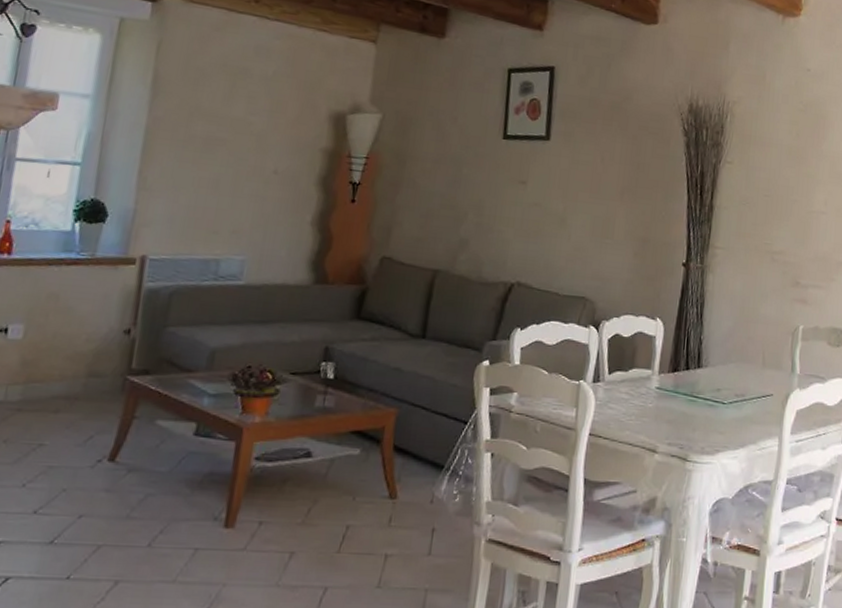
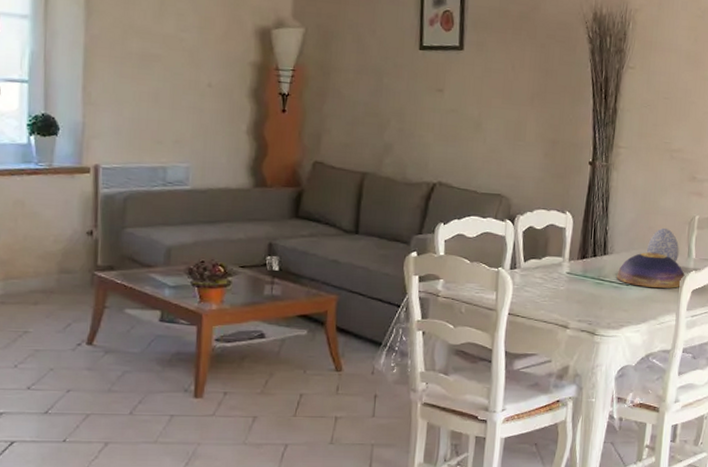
decorative bowl: none [712,365,789,408] -> present [616,251,686,288]
decorative egg: none [745,338,782,378] -> present [646,227,679,263]

